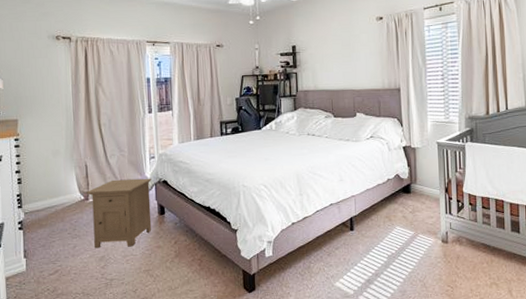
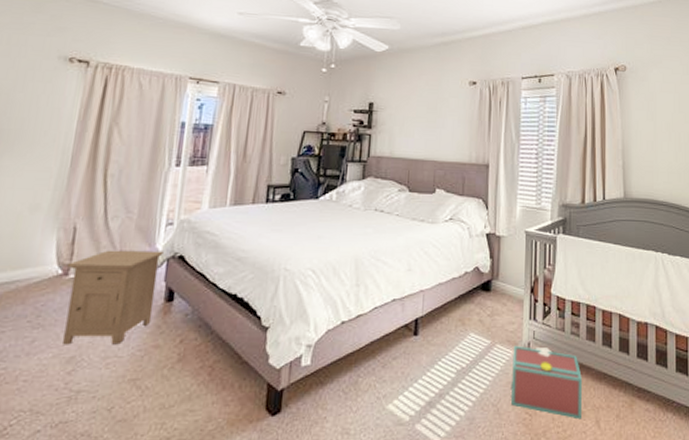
toy box: none [433,234,496,290] -> present [511,345,582,420]

